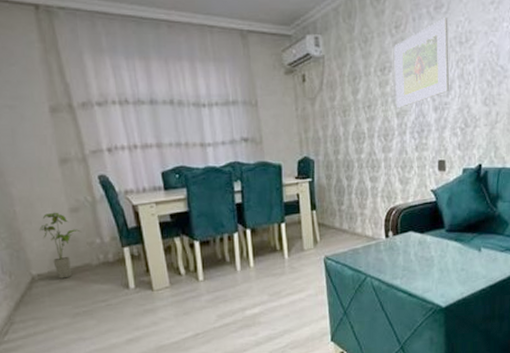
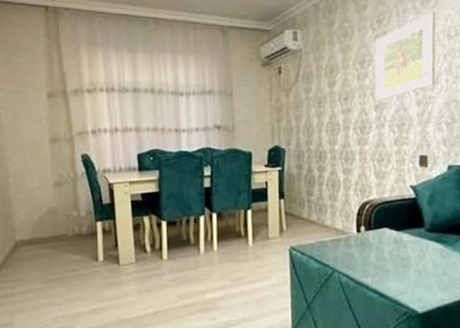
house plant: present [39,212,80,279] -> none [27,185,61,246]

